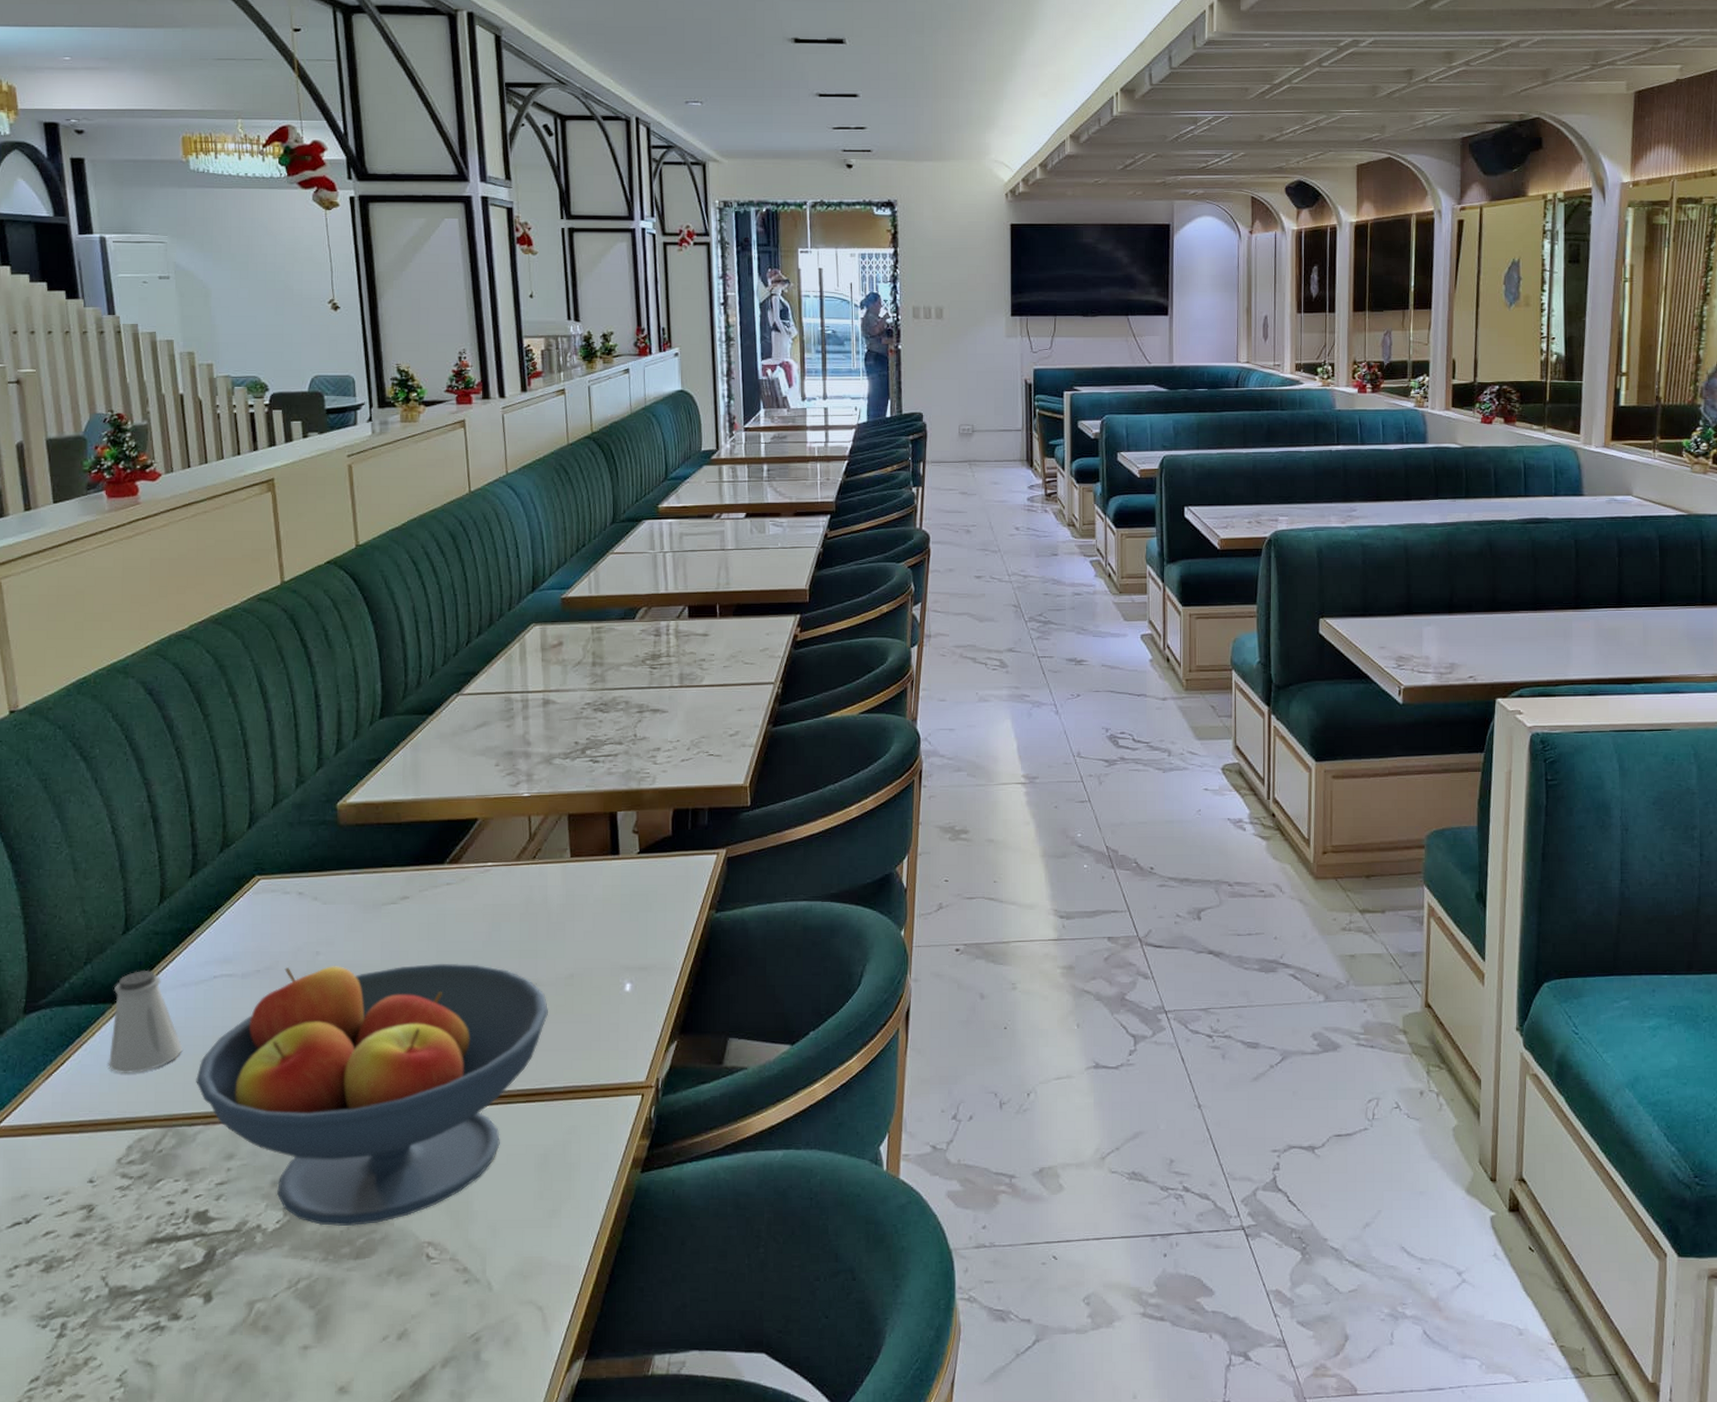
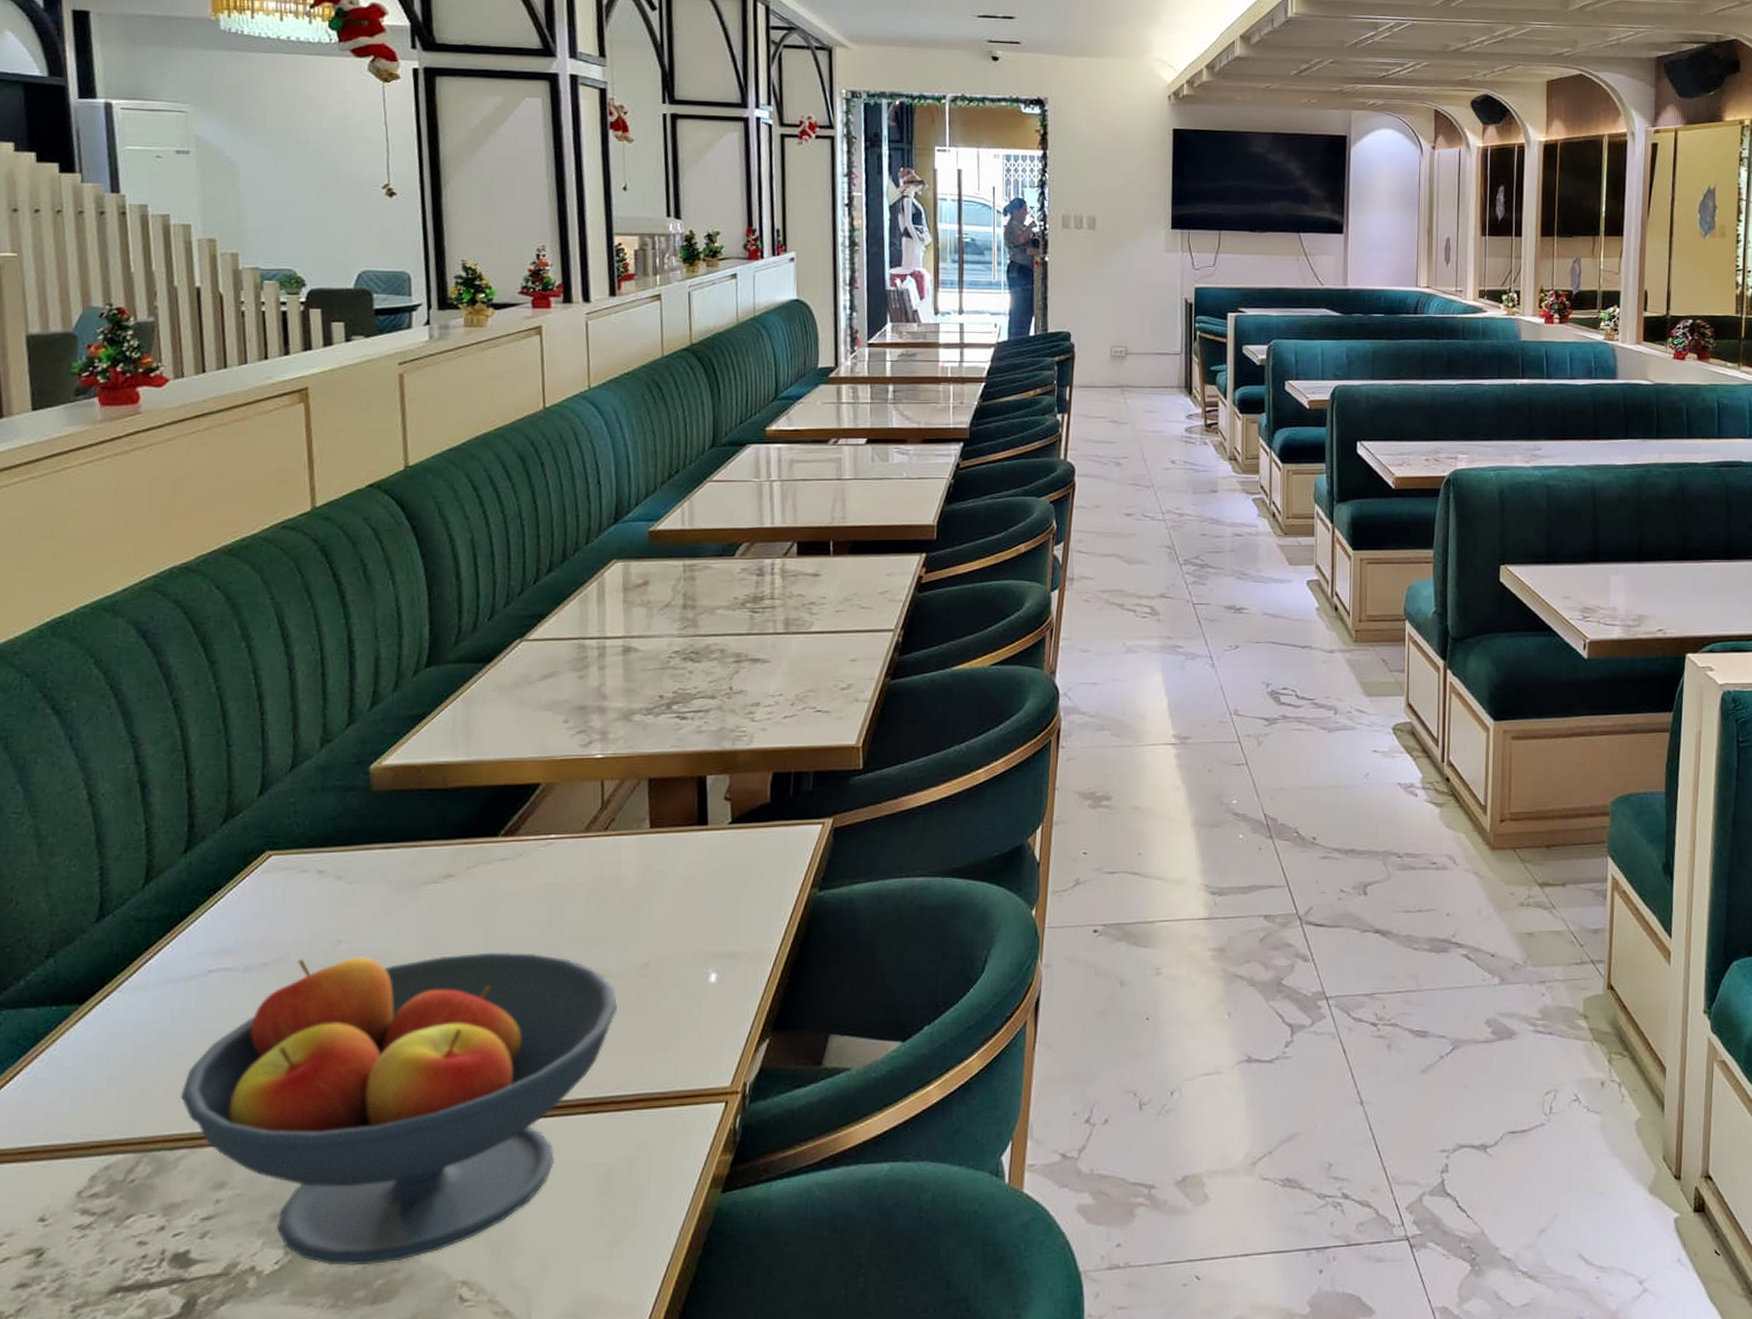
saltshaker: present [108,969,183,1074] -> none [70,963,166,1089]

